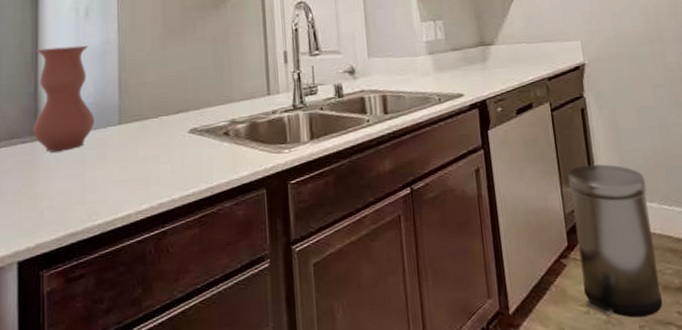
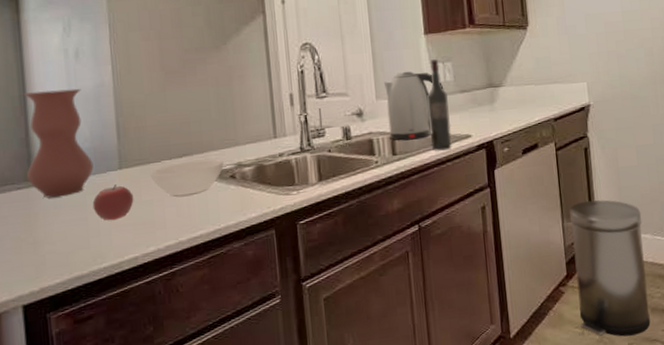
apple: none [91,140,131,177] -> present [92,184,134,221]
soup bowl: none [147,115,218,153] -> present [150,158,224,197]
kettle: none [375,29,436,99] -> present [383,71,444,141]
wine bottle: none [419,17,444,111] -> present [427,59,452,152]

